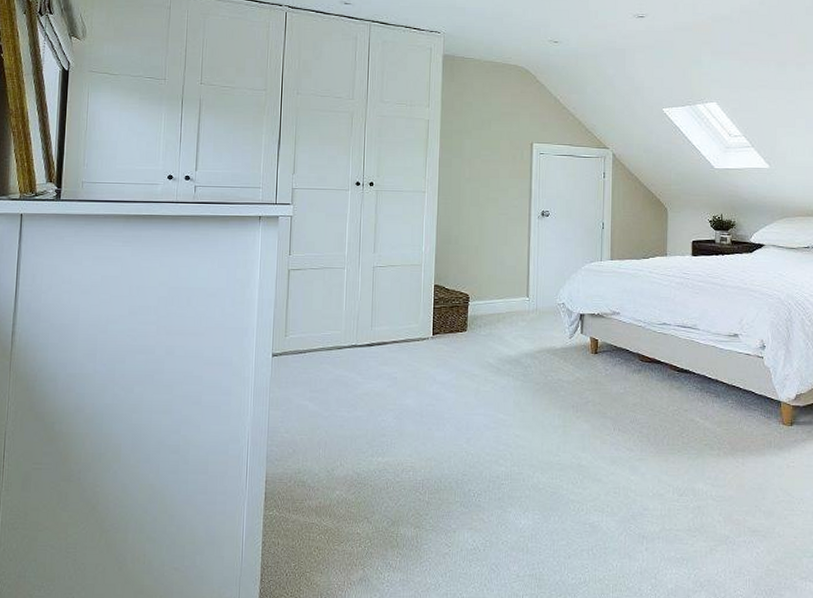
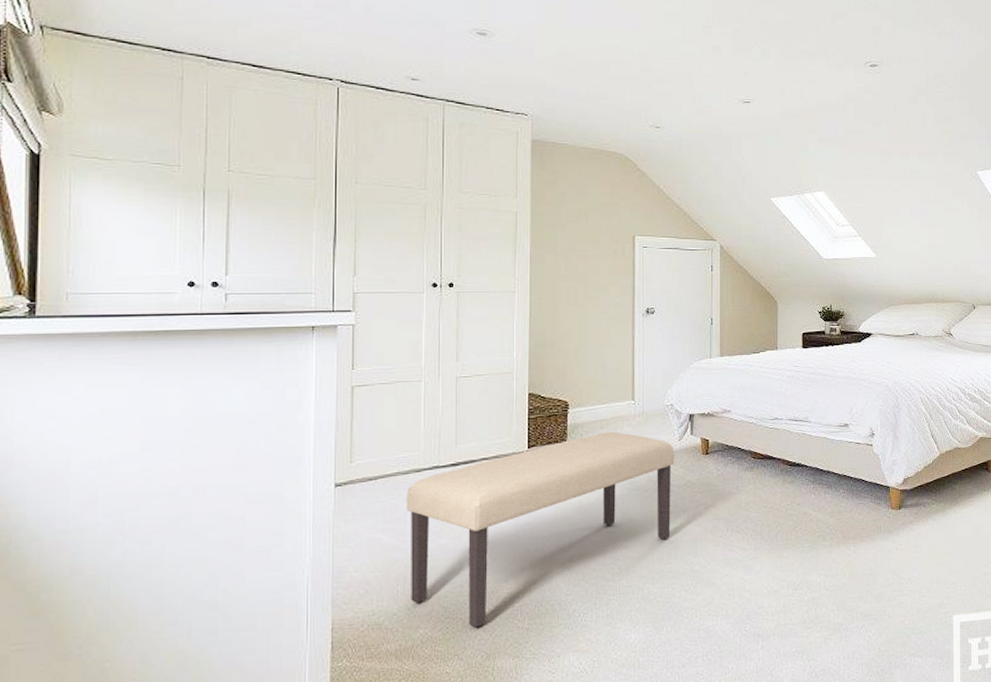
bench: none [329,325,565,495] -> present [407,431,675,628]

